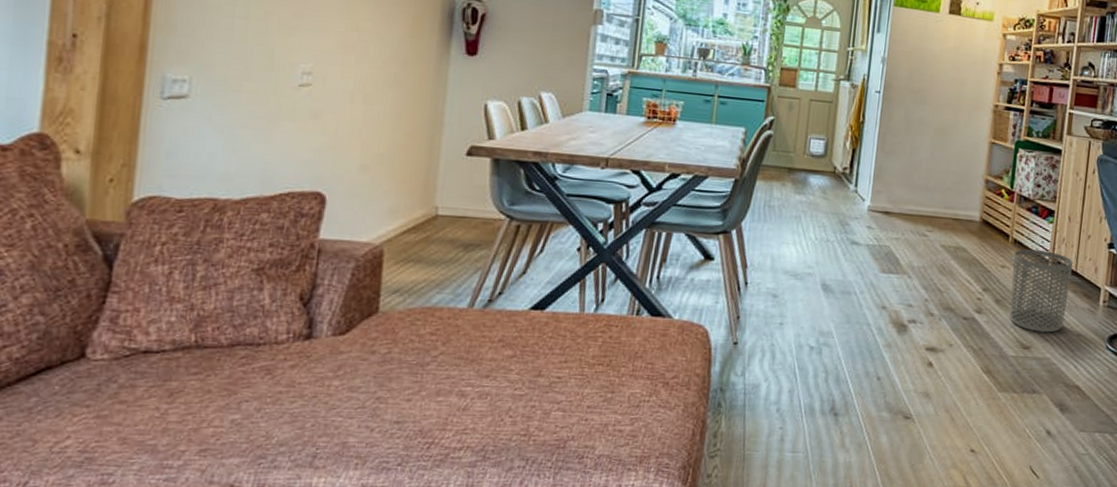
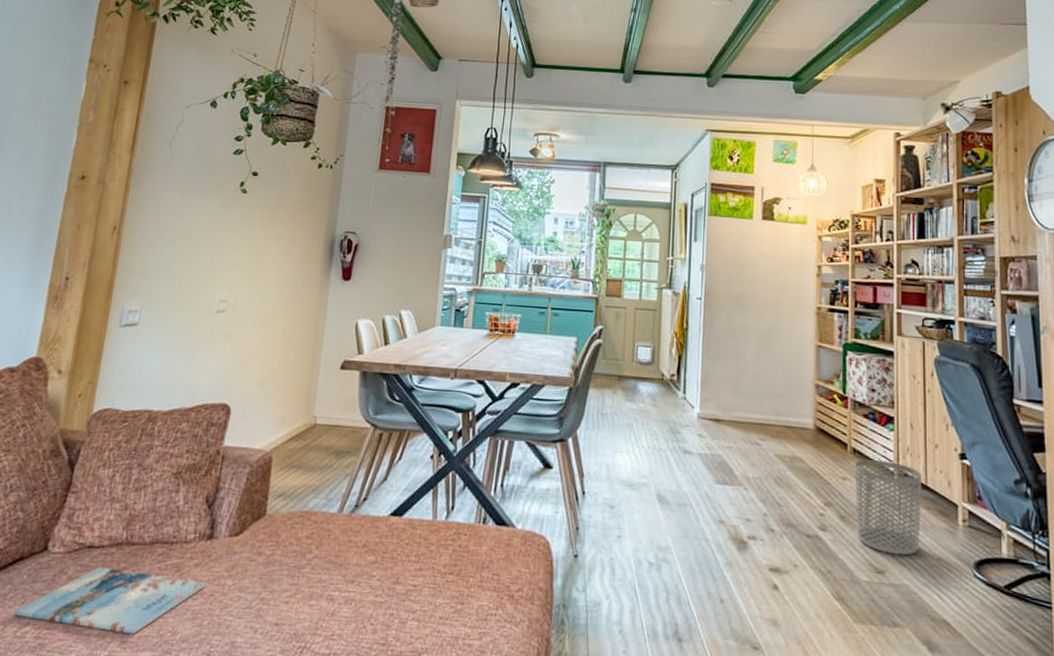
magazine: none [46,373,306,442] -> present [14,567,206,635]

